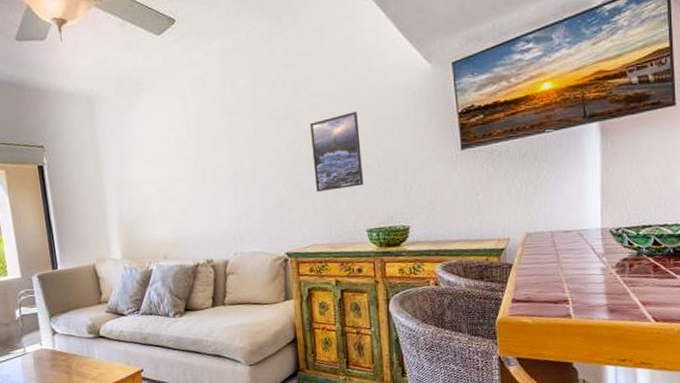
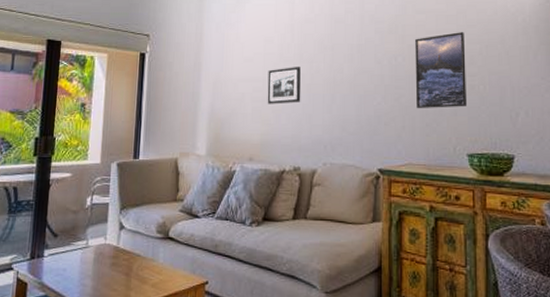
picture frame: none [169,163,206,203] -> present [267,67,301,104]

